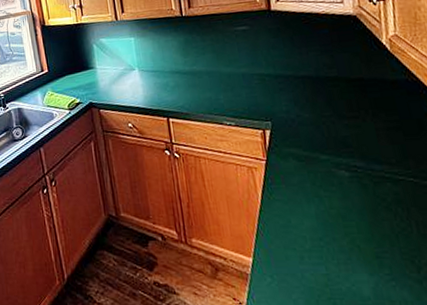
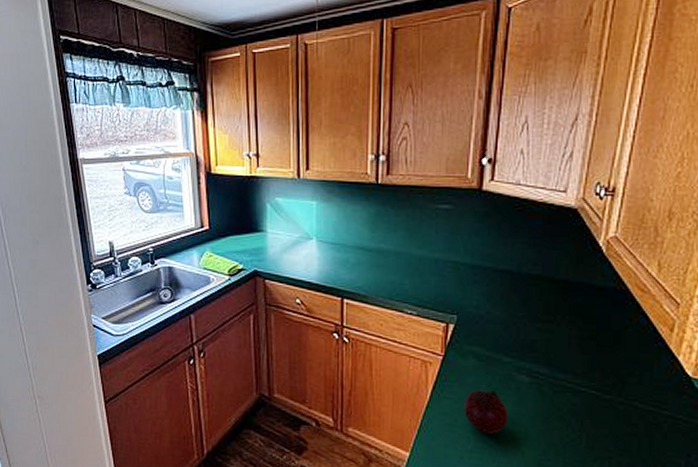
fruit: none [294,188,338,230] -> present [465,390,508,434]

